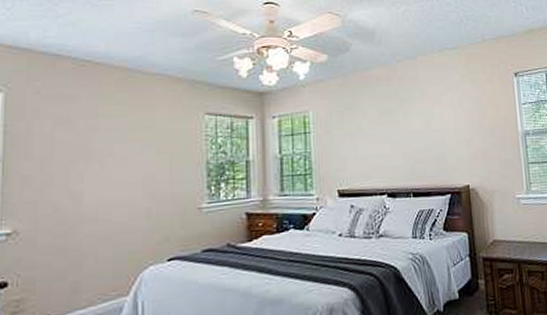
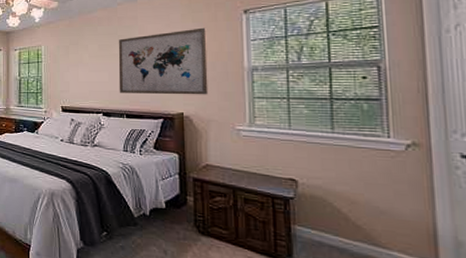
wall art: none [401,90,491,168] -> present [118,27,209,95]

